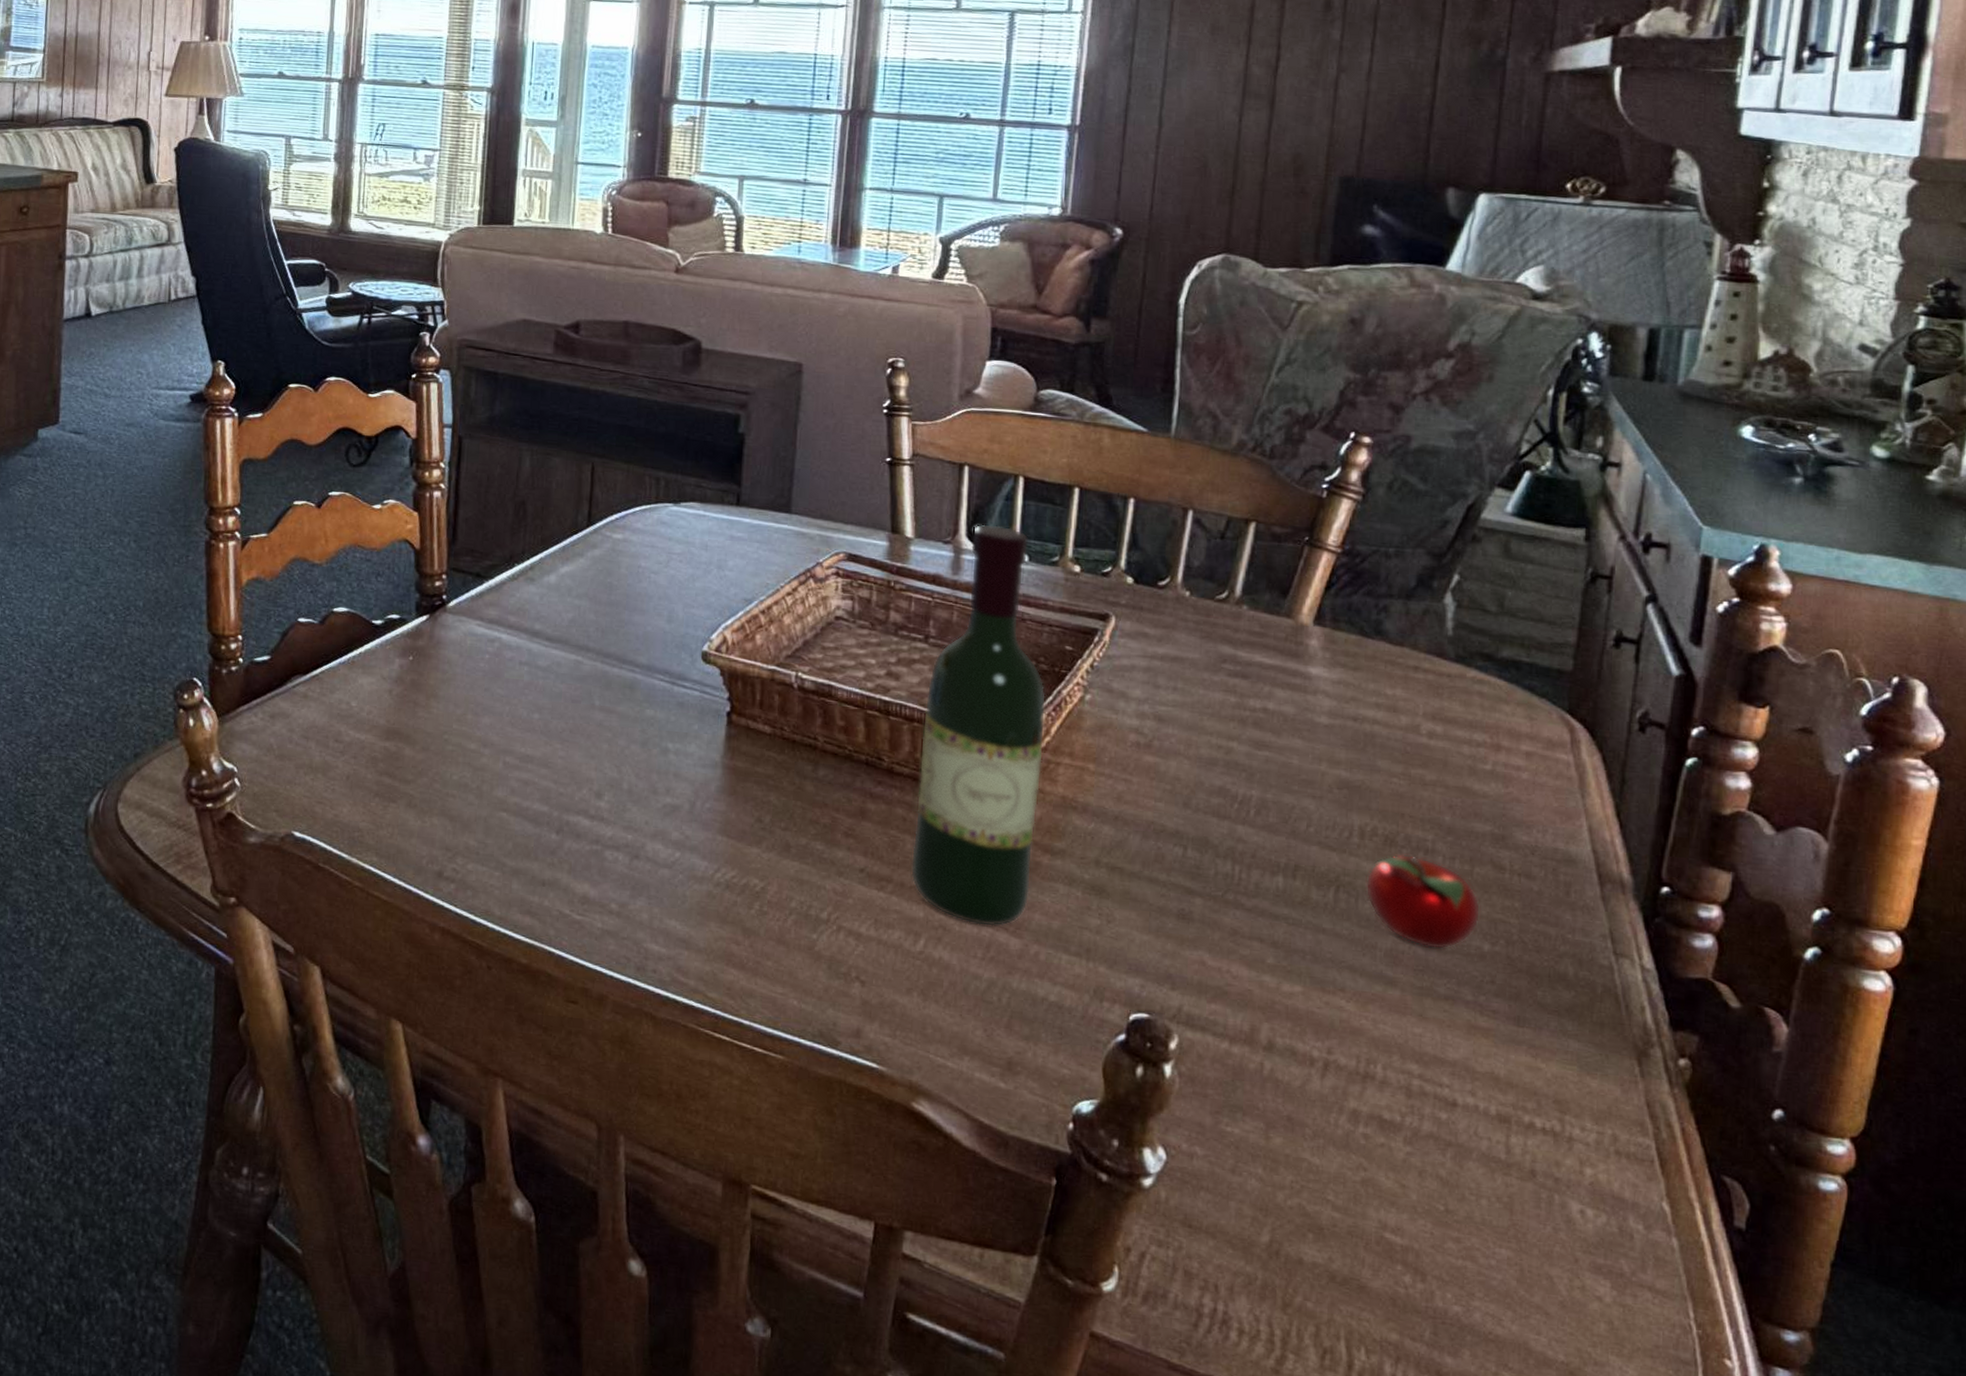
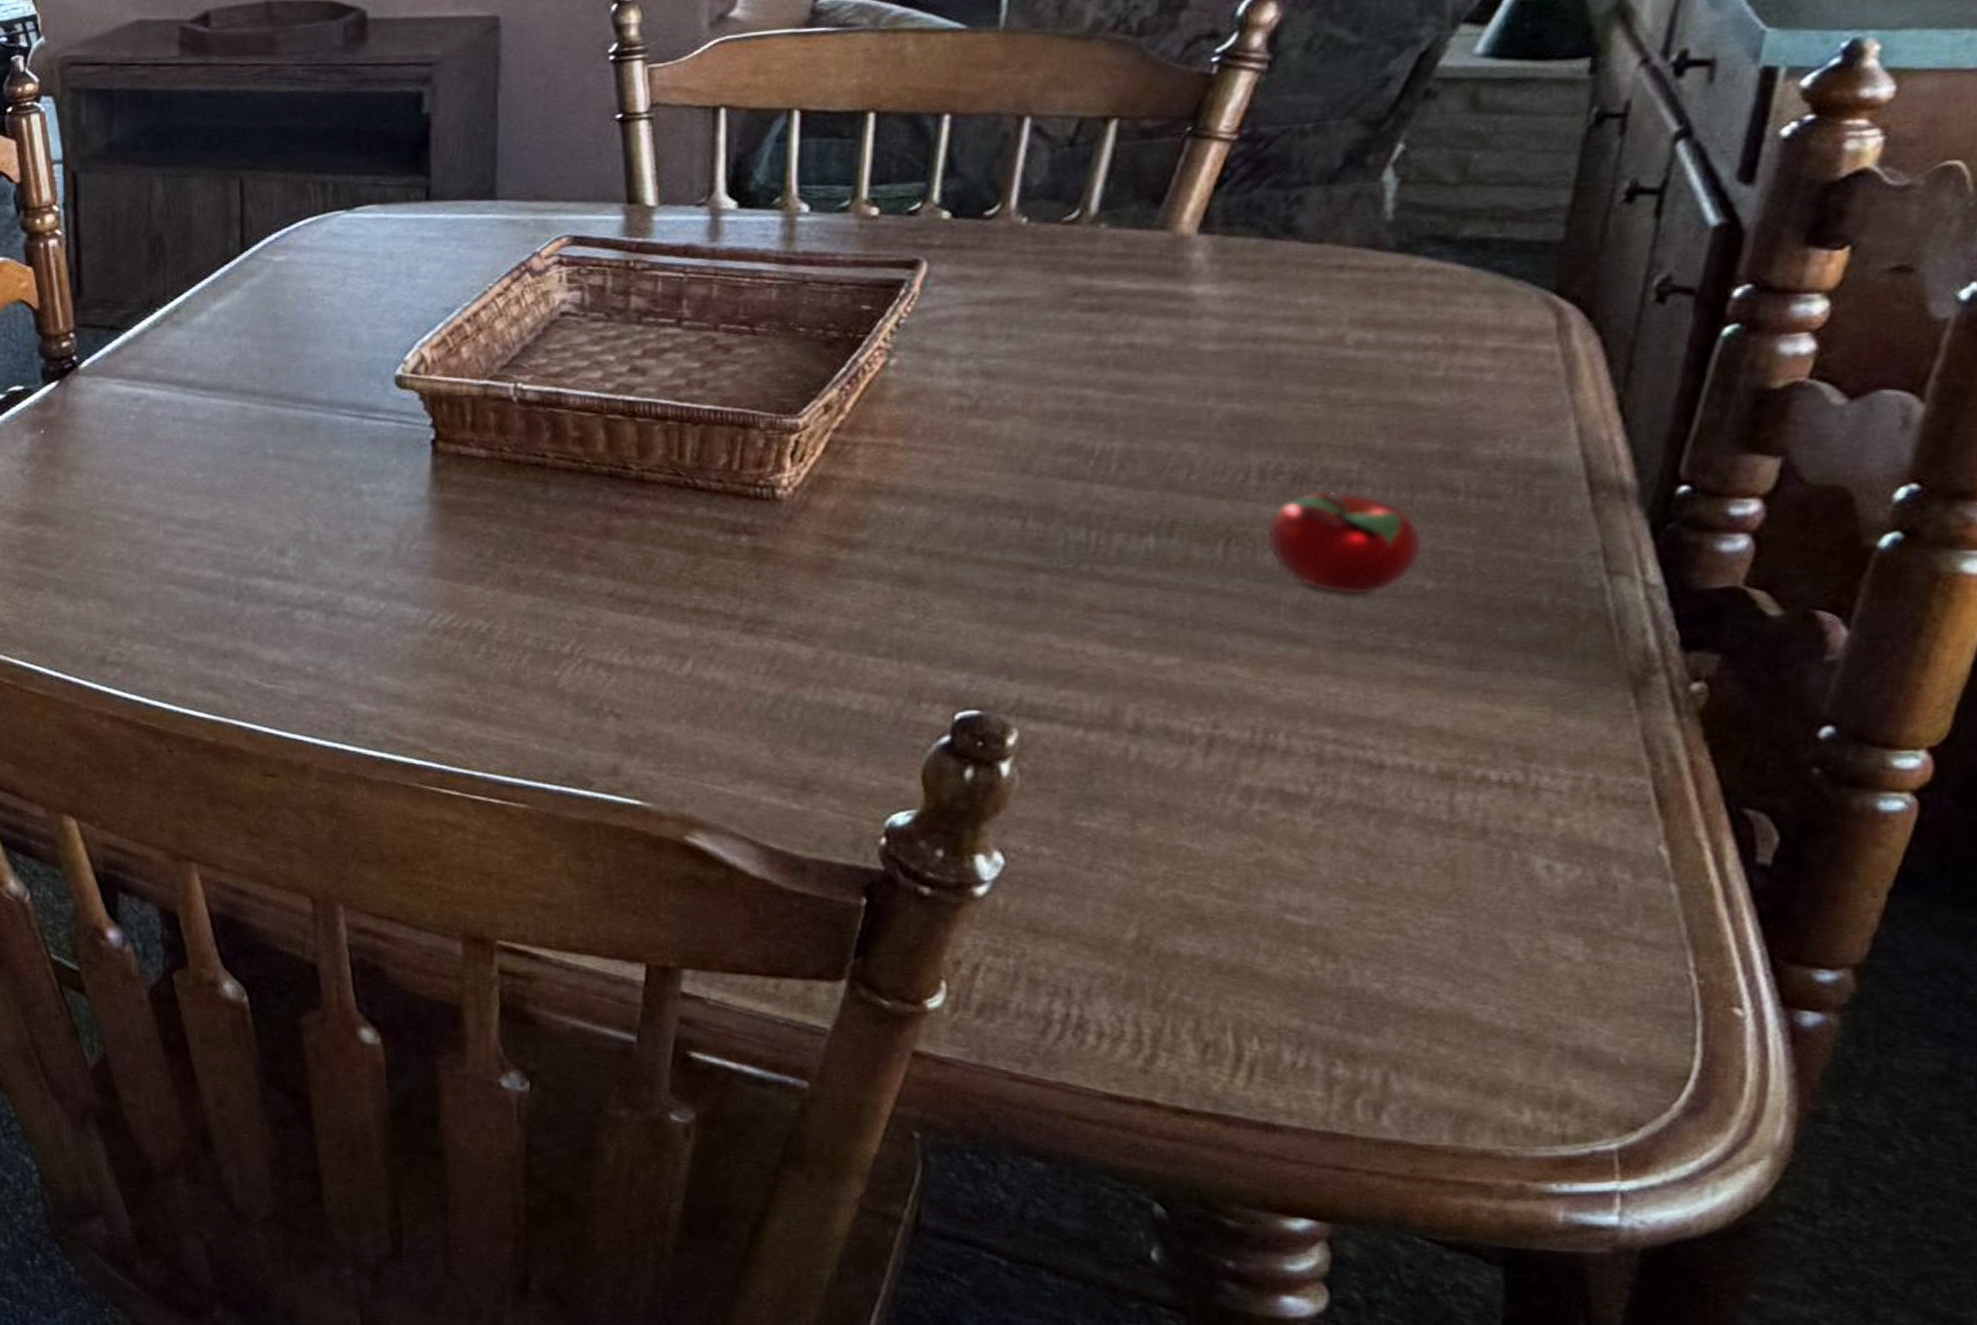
wine bottle: present [910,524,1046,927] -> none [671,173,838,638]

